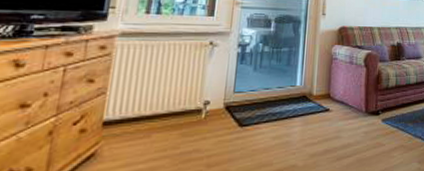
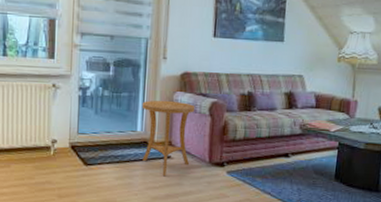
side table: none [301,53,352,130] -> present [142,100,196,176]

